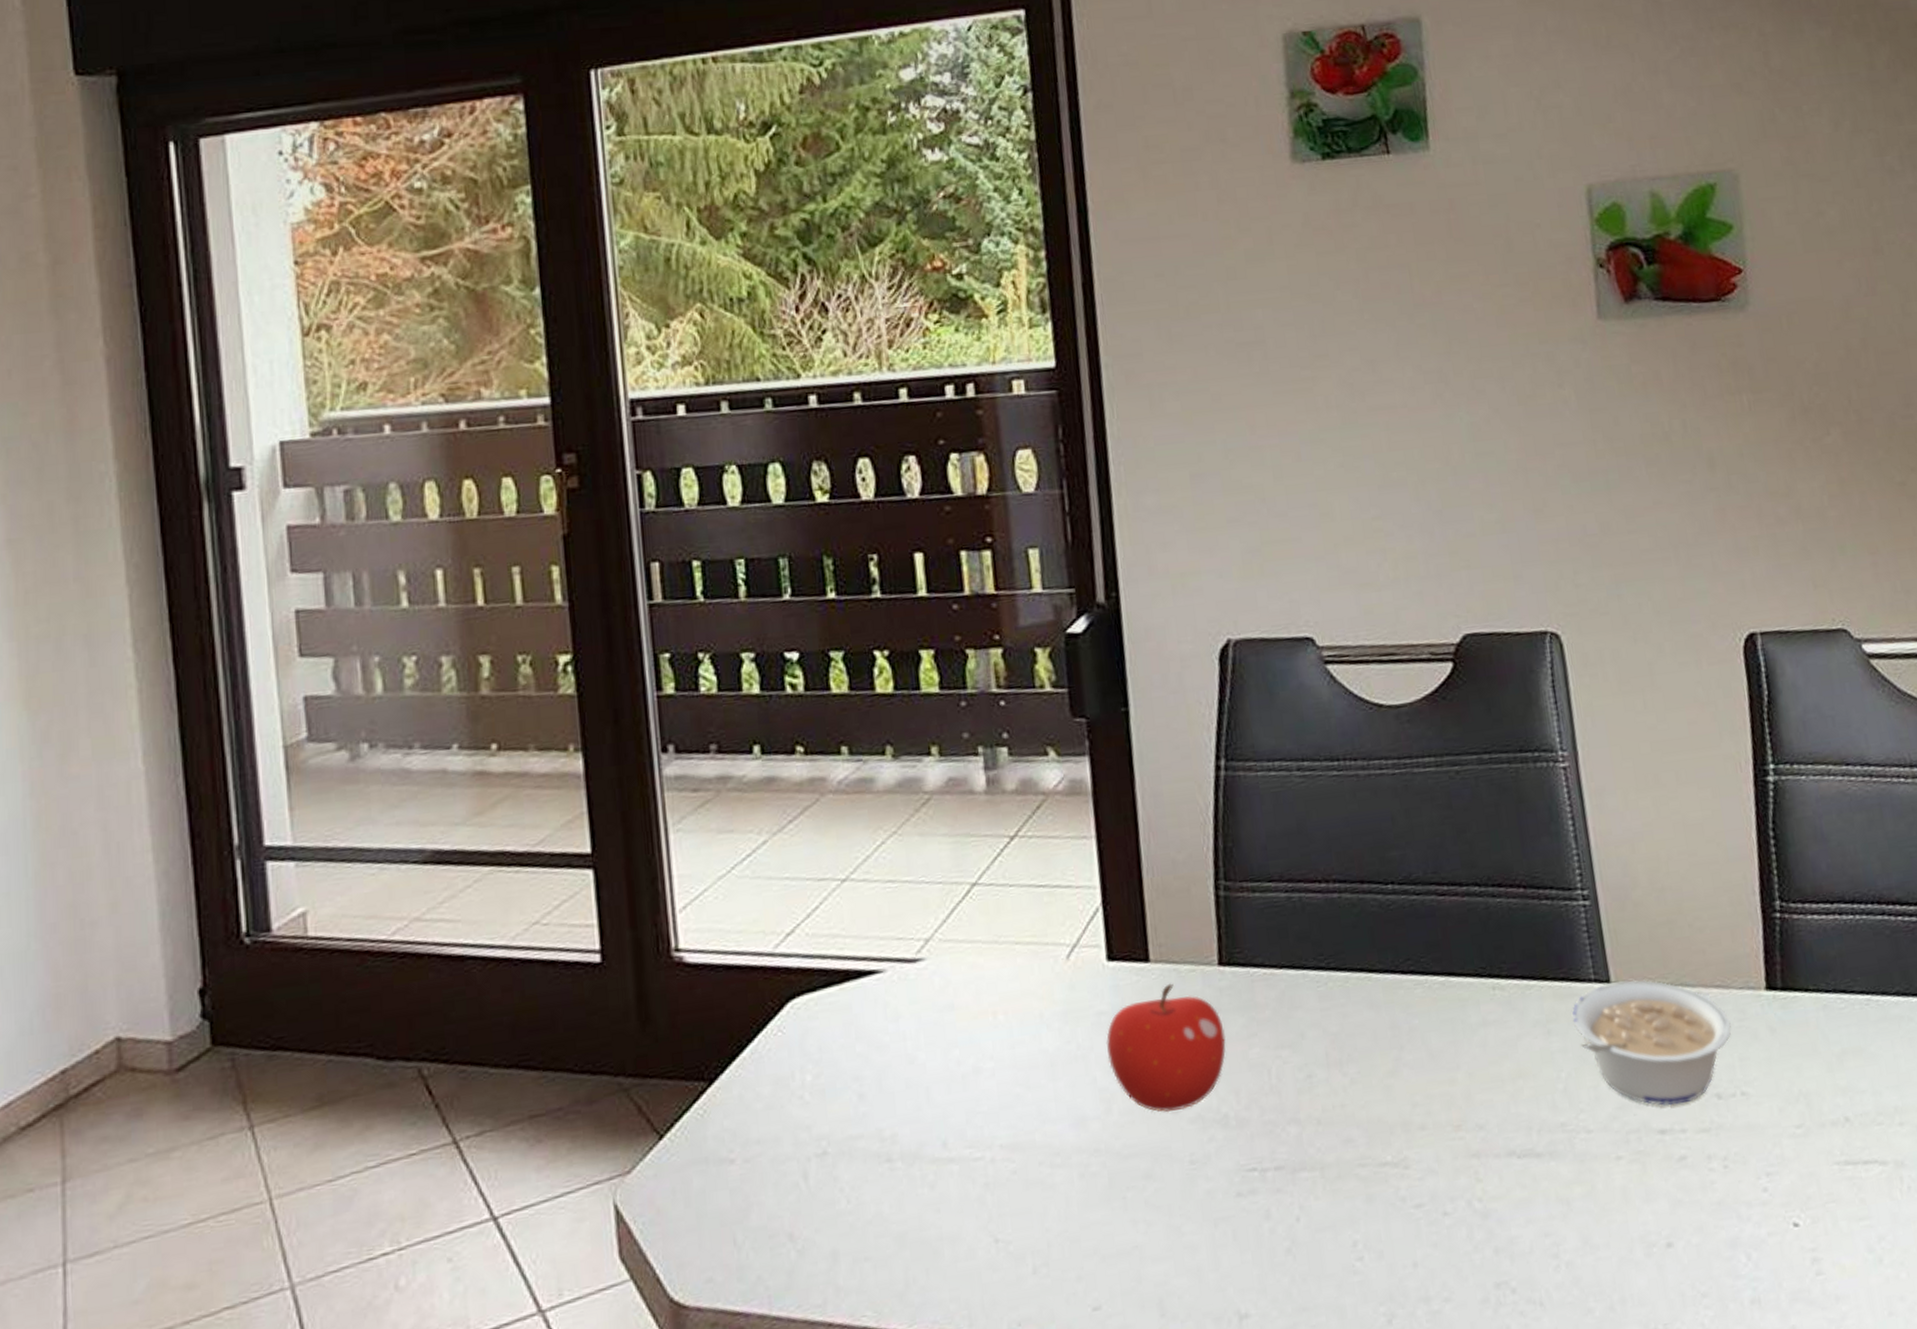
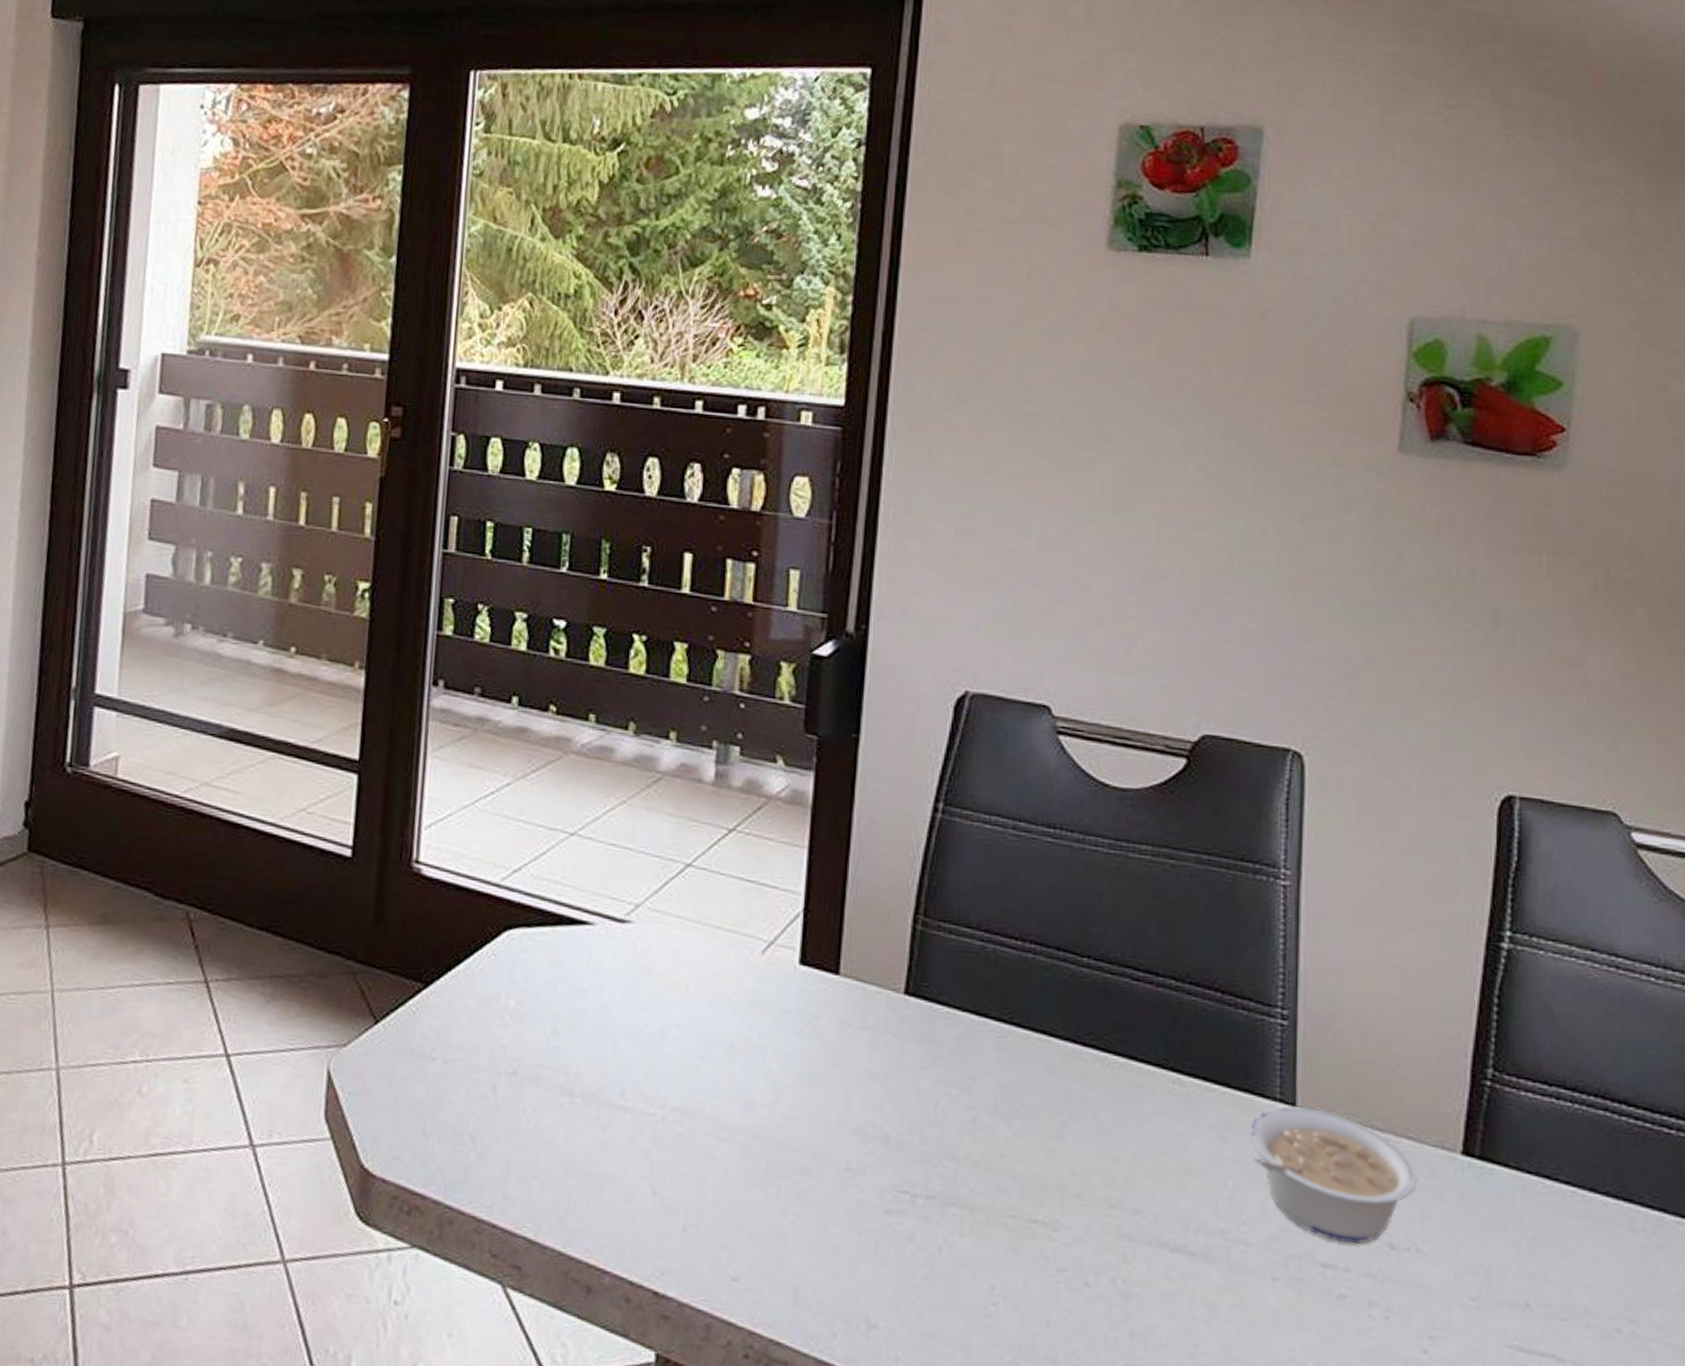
fruit: present [1105,983,1226,1113] -> none [785,999,900,1119]

